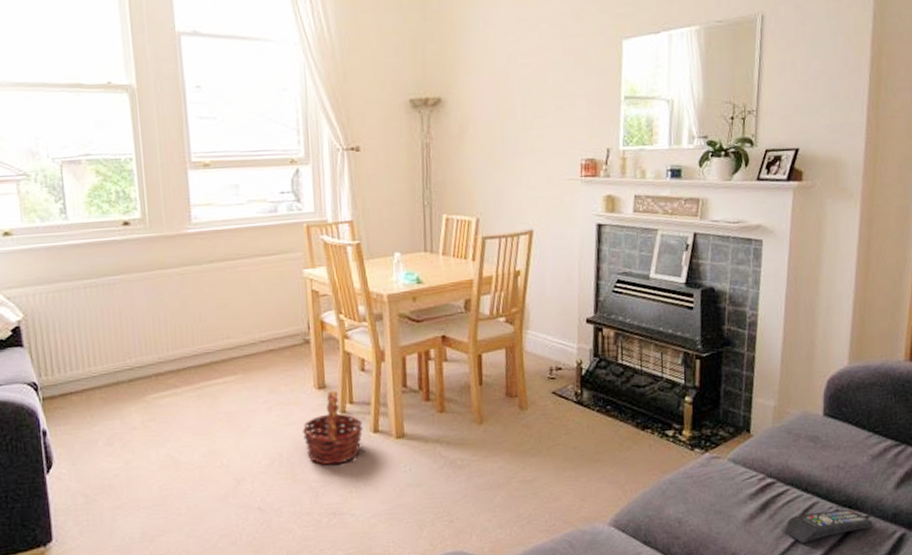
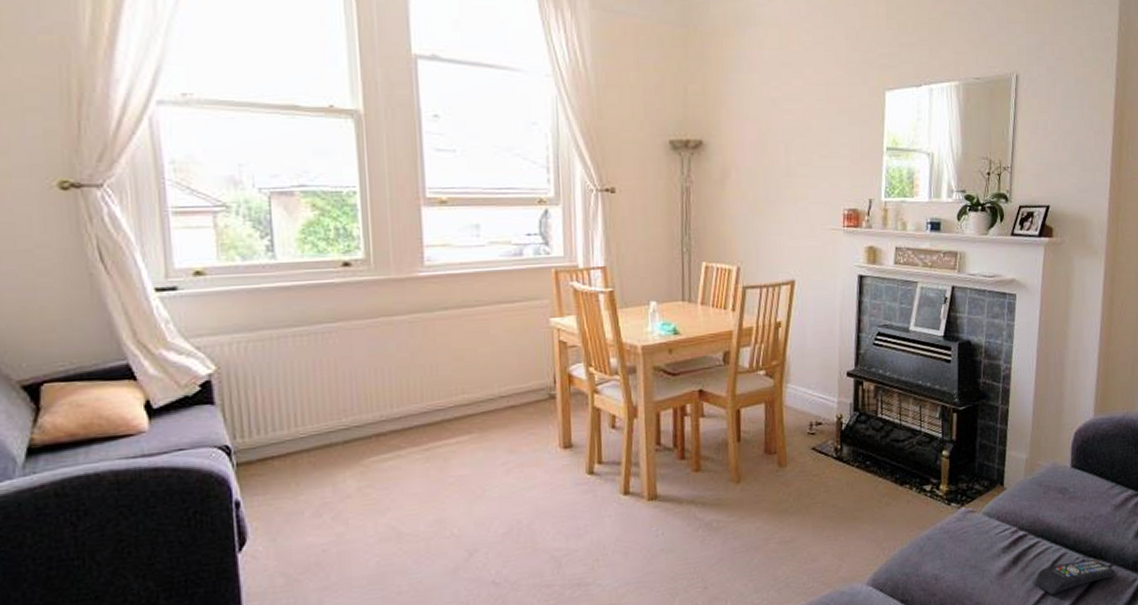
basket: present [302,391,363,465] -> none [544,450,612,531]

